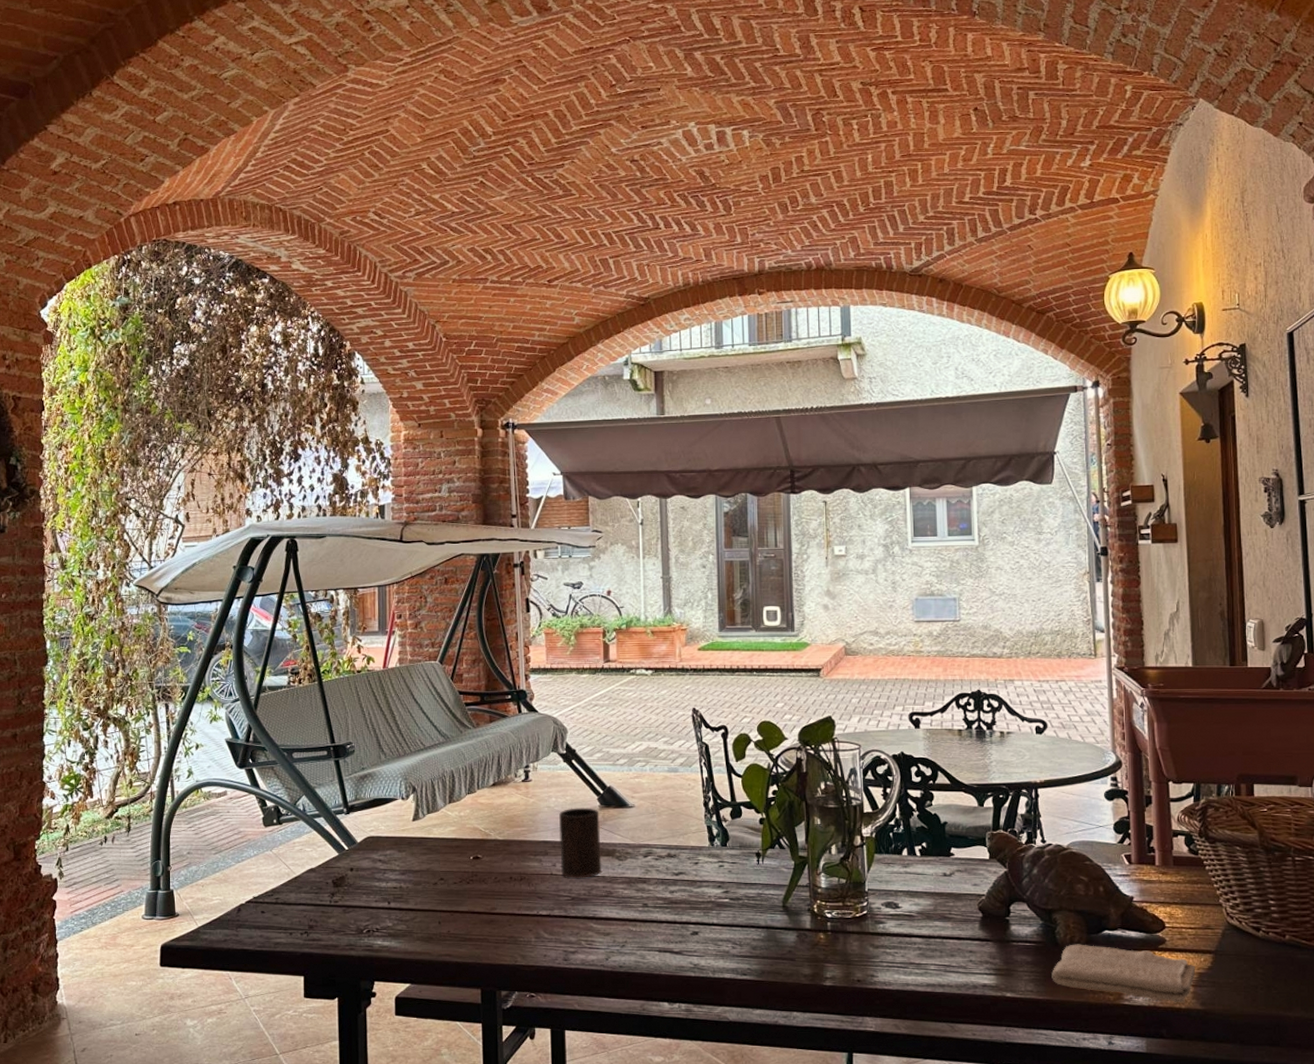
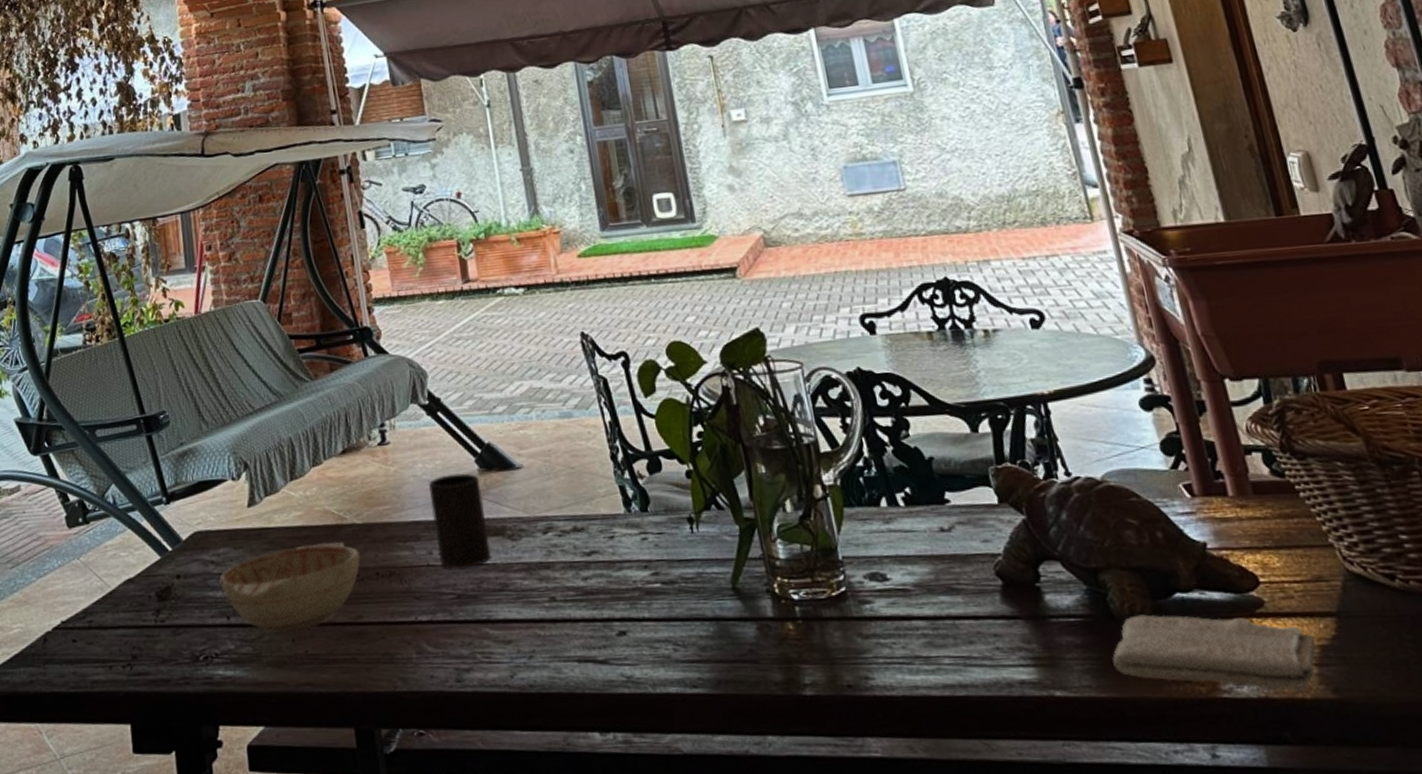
decorative bowl: none [385,852,498,918] -> present [219,542,360,635]

